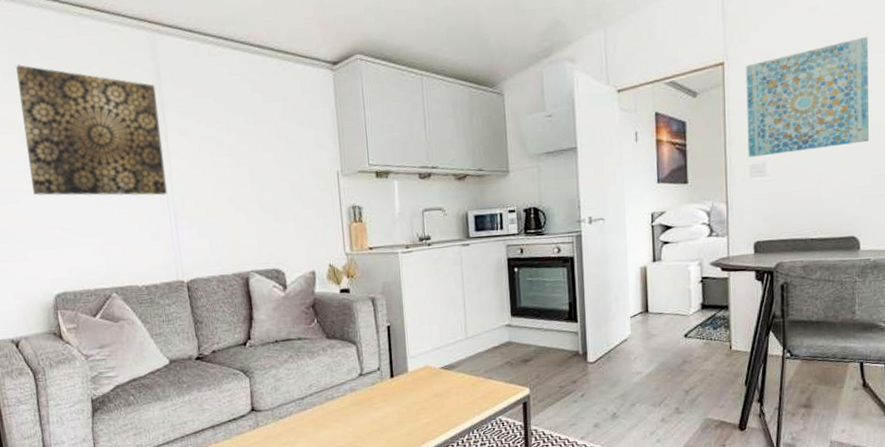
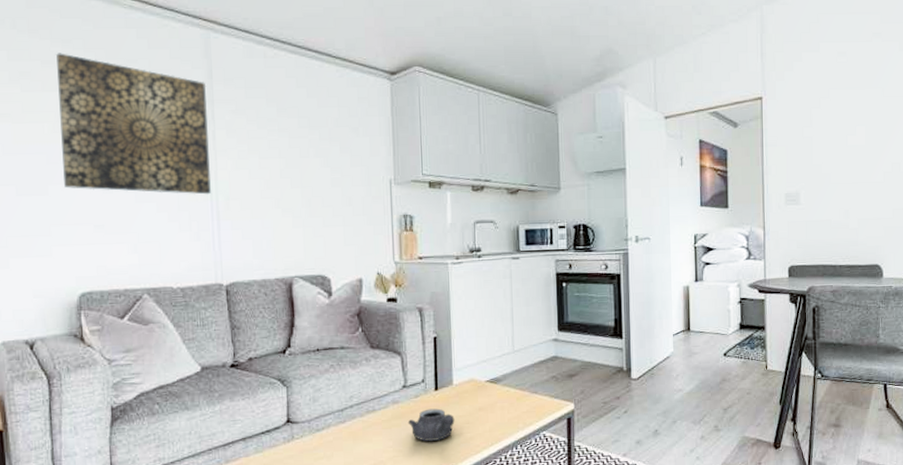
teapot: none [365,395,411,427] -> present [407,408,455,441]
wall art: present [746,36,870,157] -> none [782,82,891,186]

